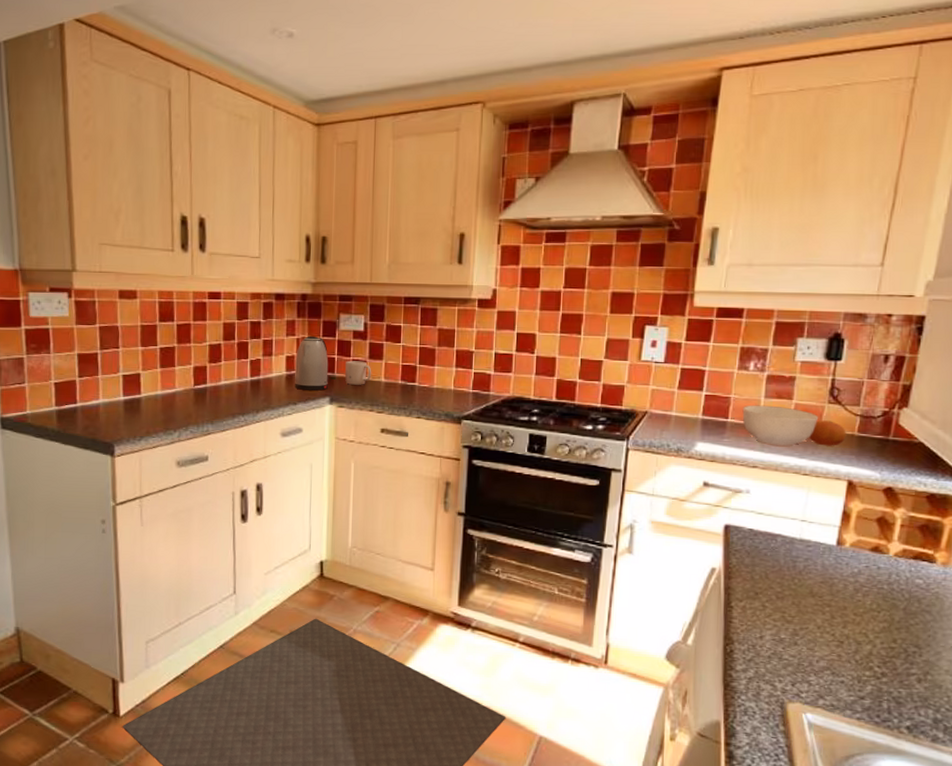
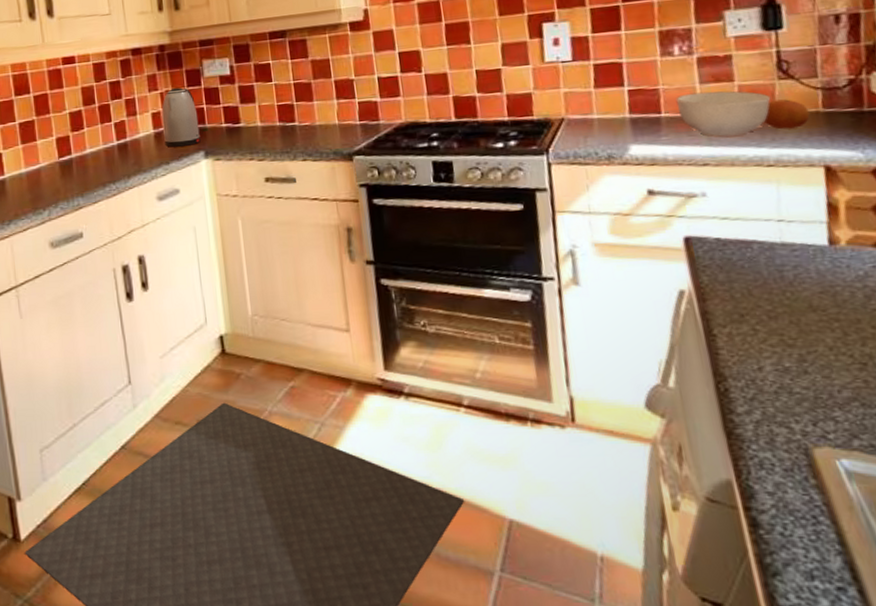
mug: present [344,360,372,385] -> none [215,107,246,135]

